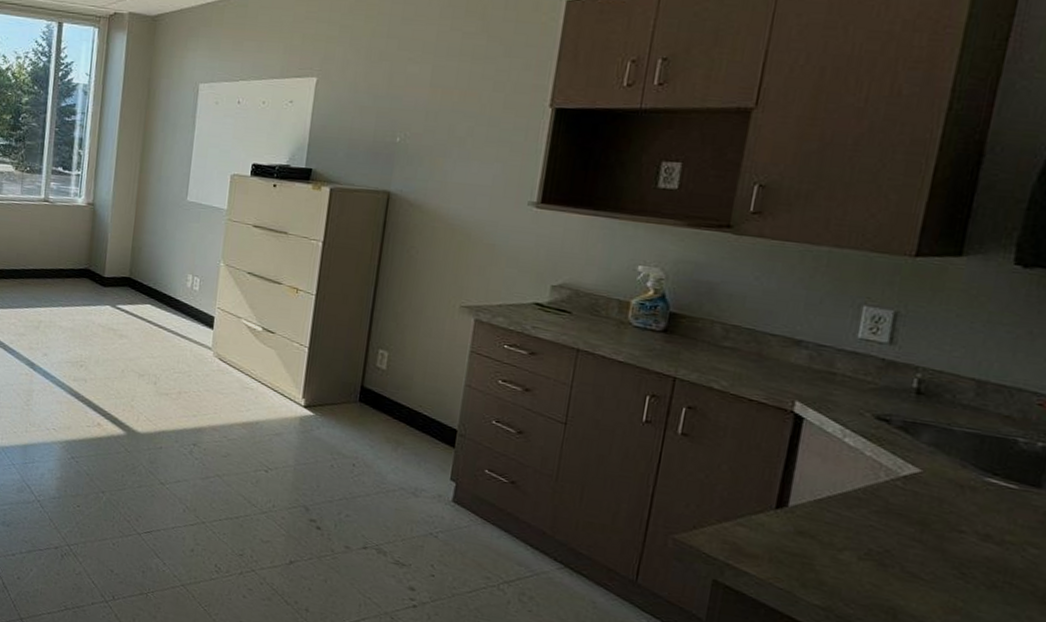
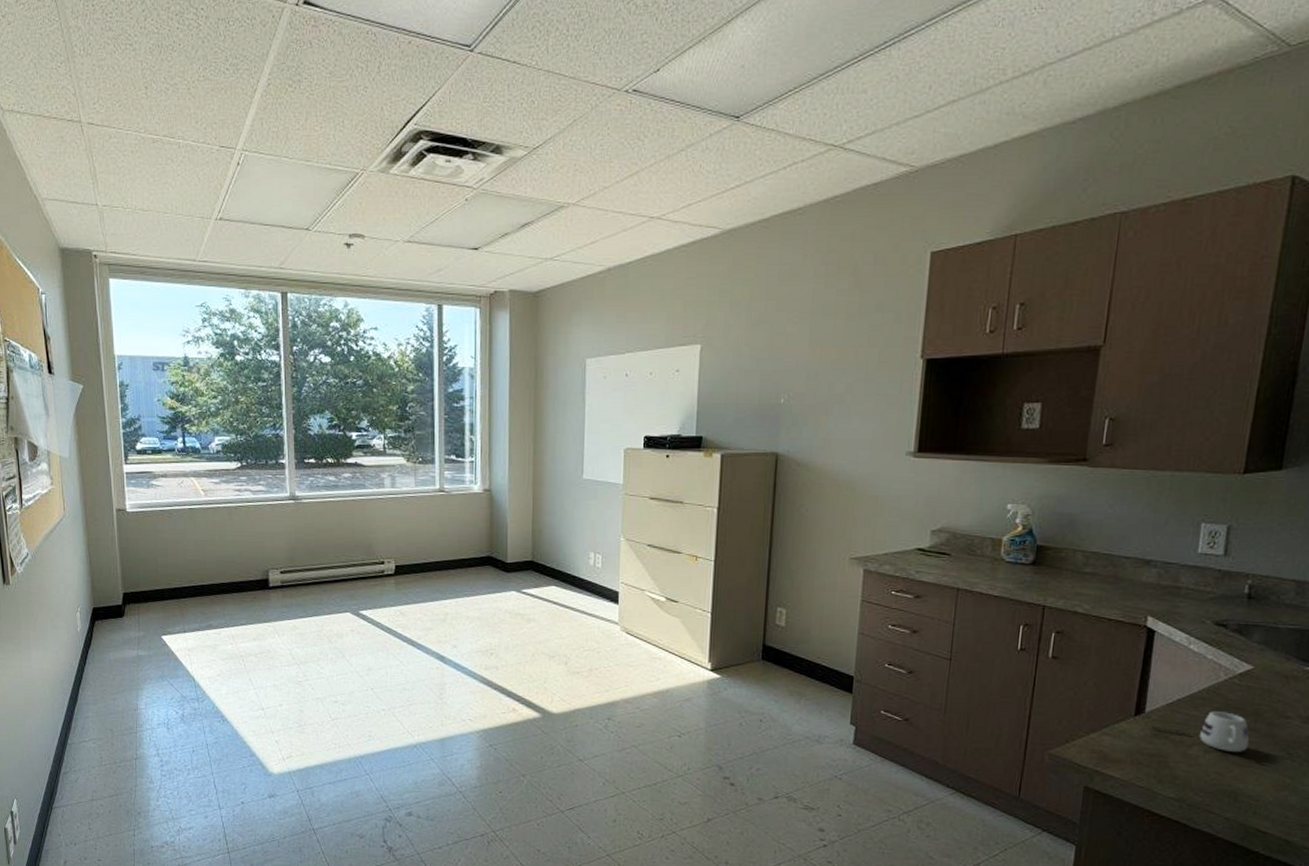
mug: none [795,514,914,564] -> present [1151,711,1250,752]

